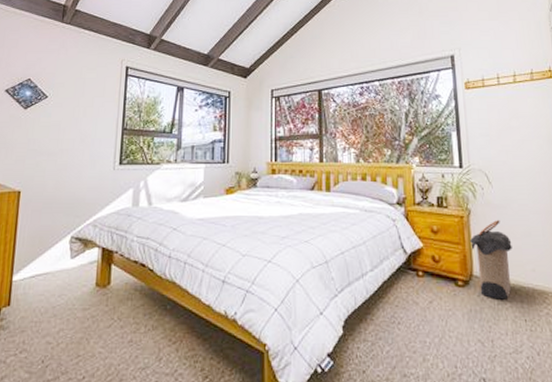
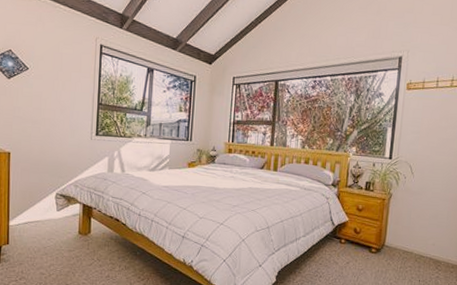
laundry hamper: present [469,220,512,300] -> none [386,204,421,265]

